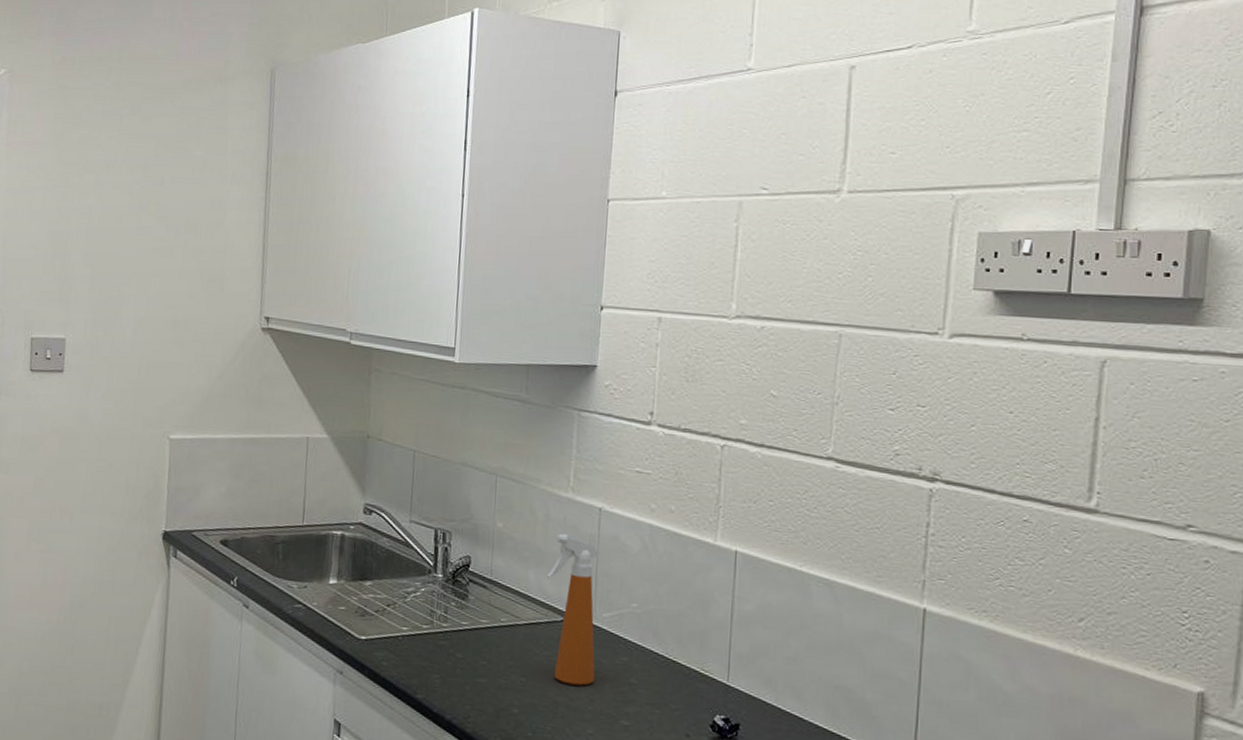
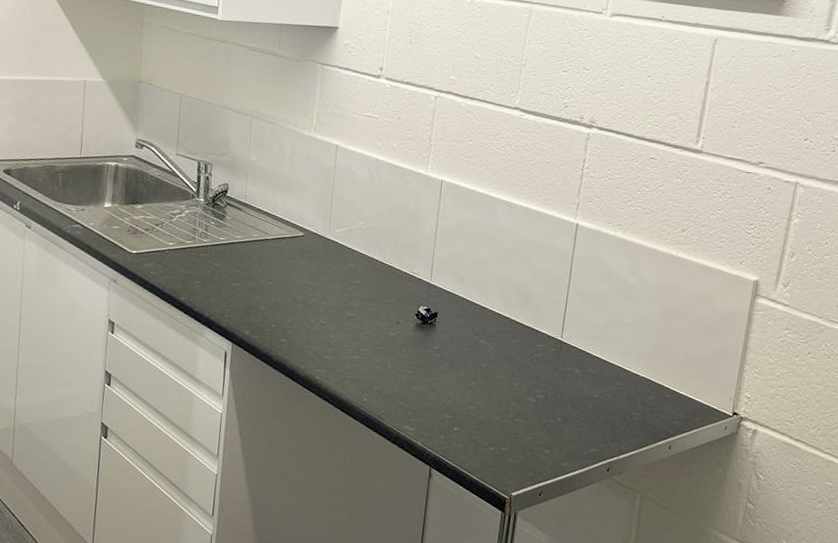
spray bottle: present [546,533,600,686] -> none [291,166,335,287]

